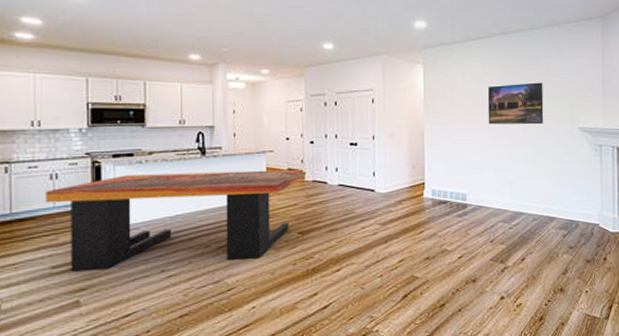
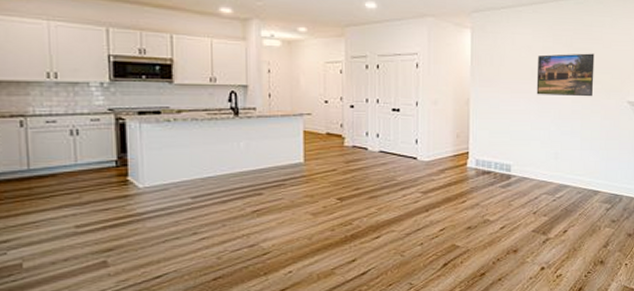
dining table: present [46,169,304,272] -> none [66,133,343,232]

